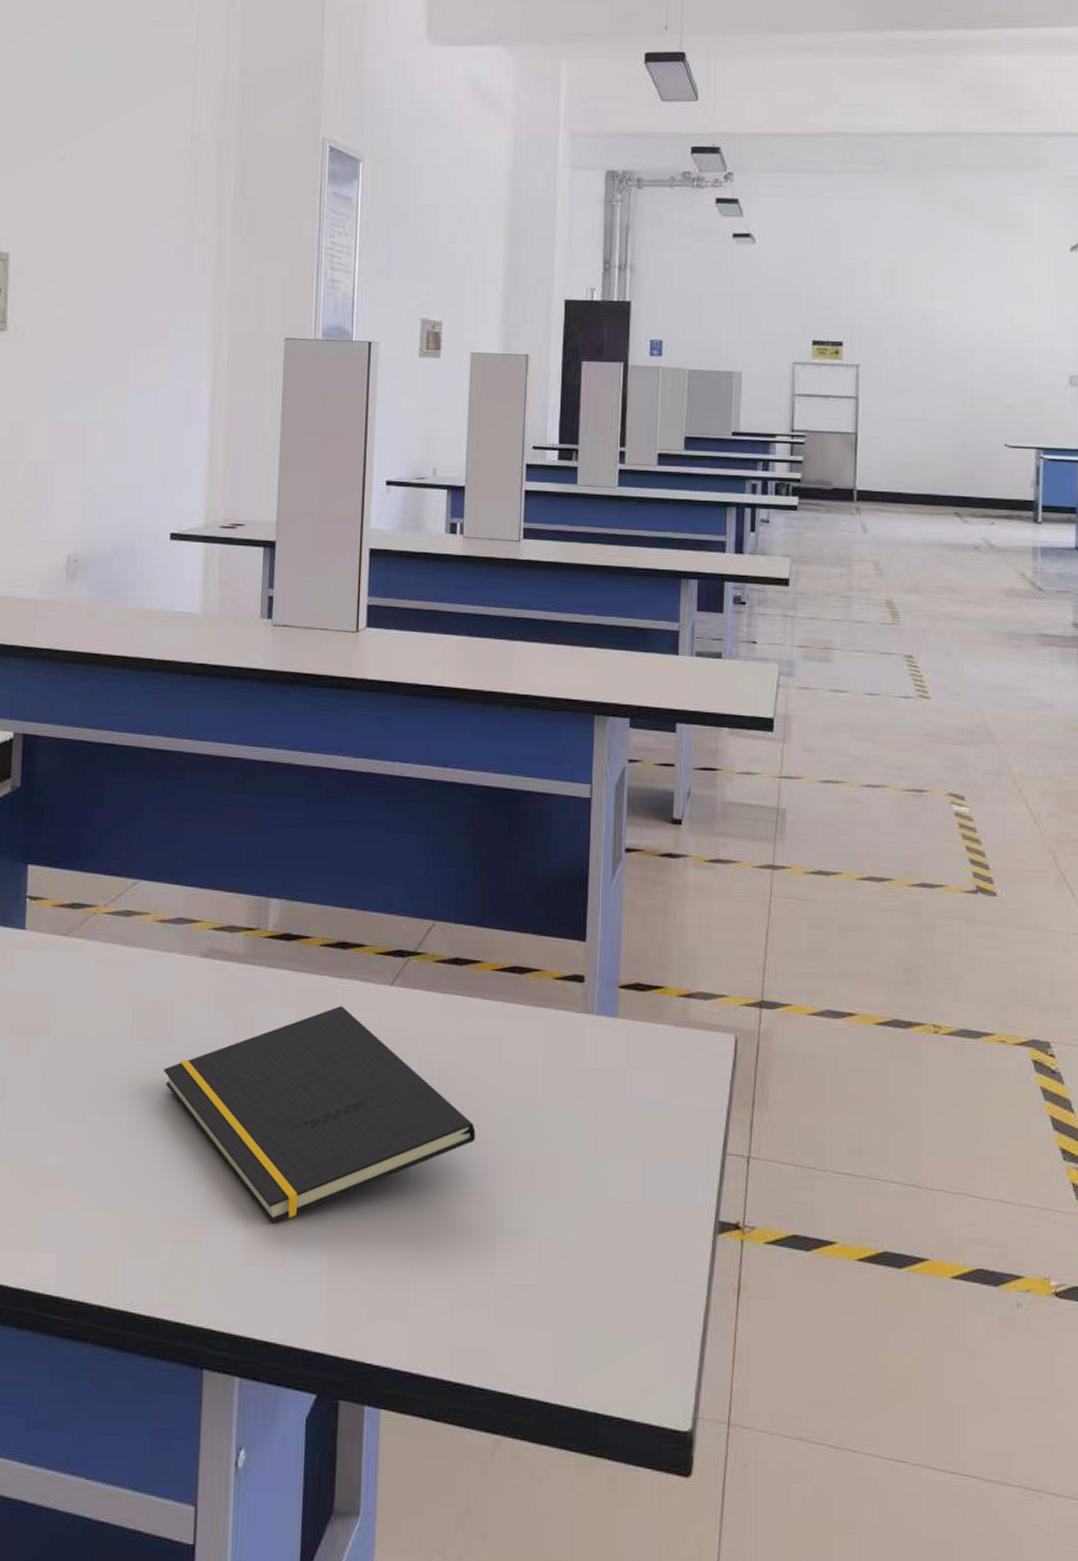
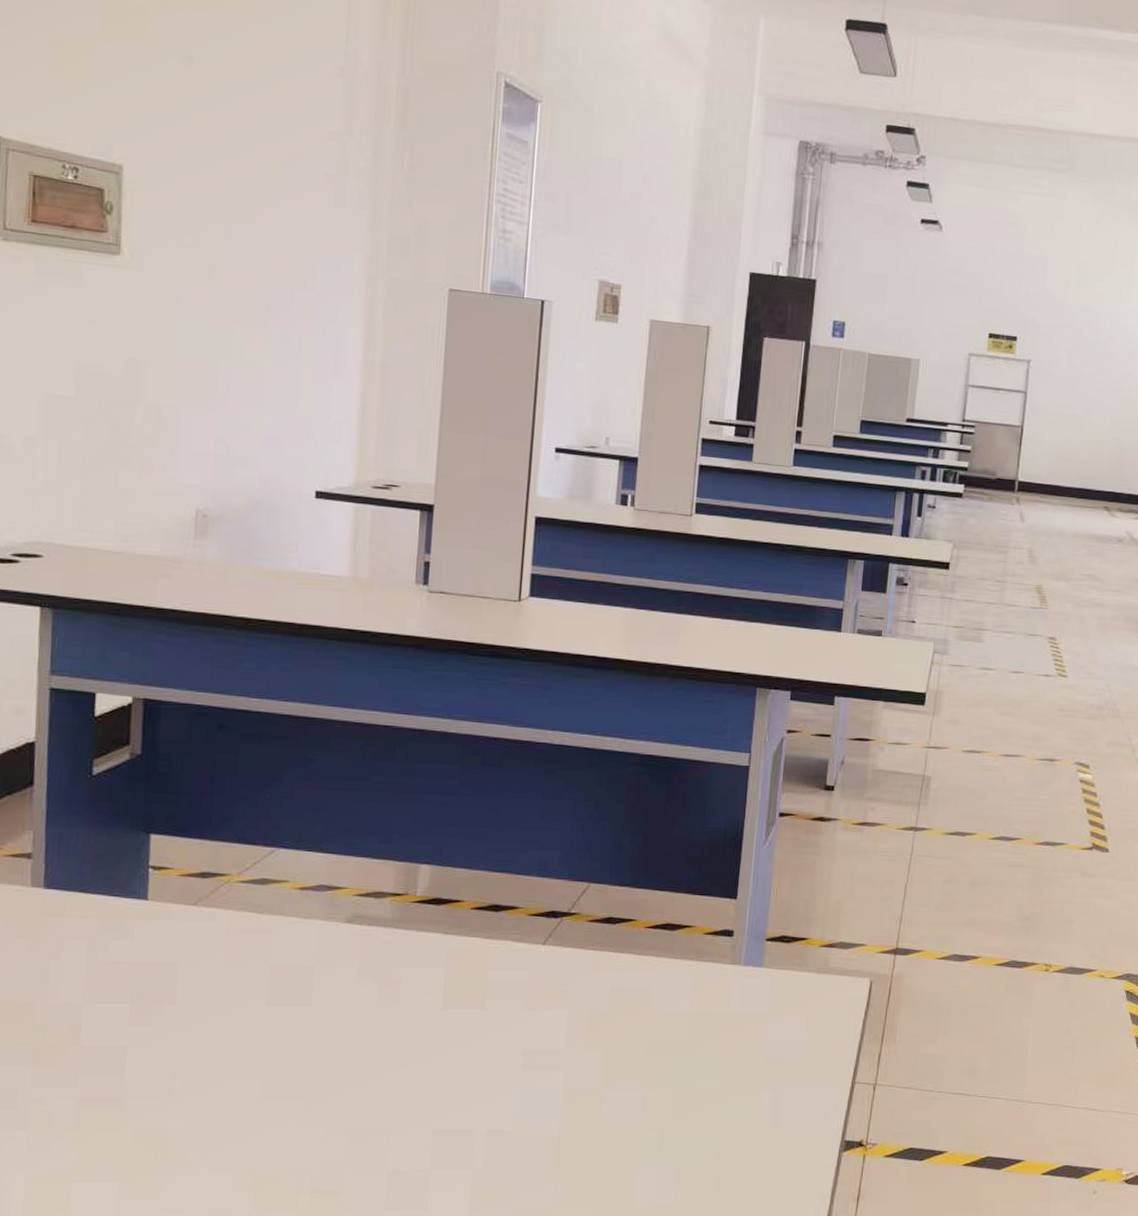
notepad: present [164,1006,476,1224] -> none [303,966,622,1170]

